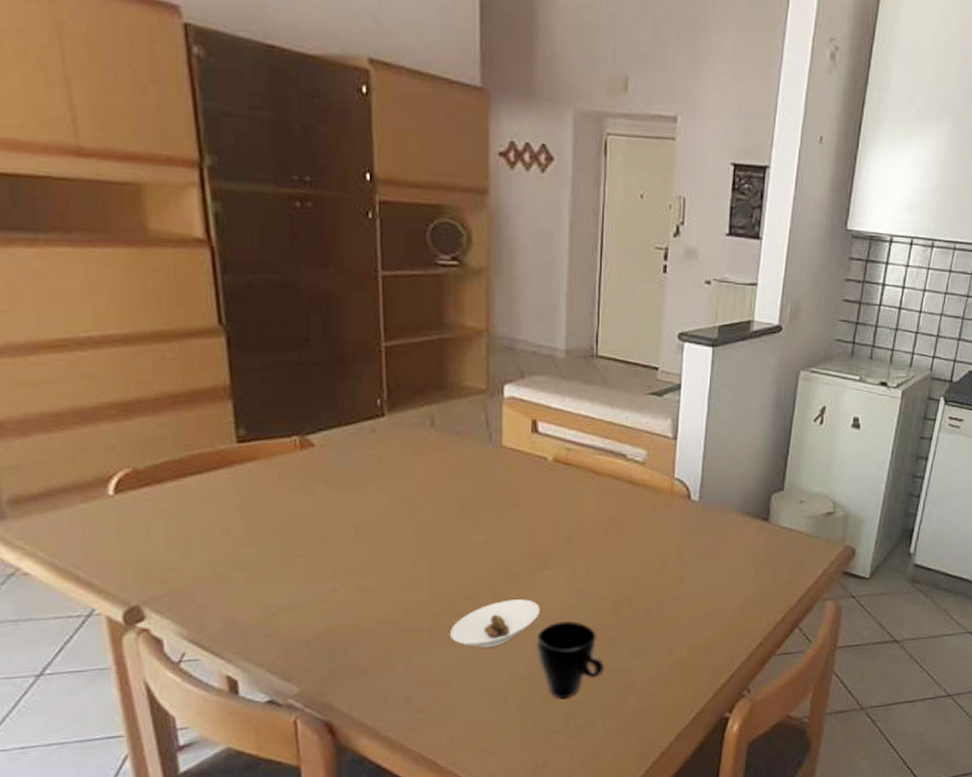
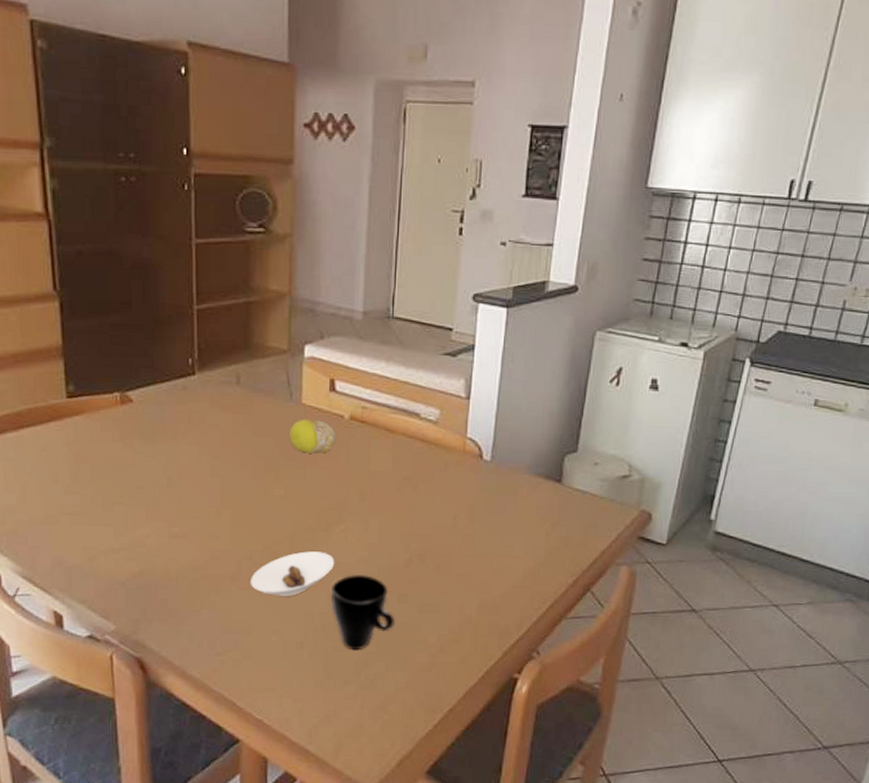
fruit: none [489,462,540,498] -> present [289,419,336,454]

